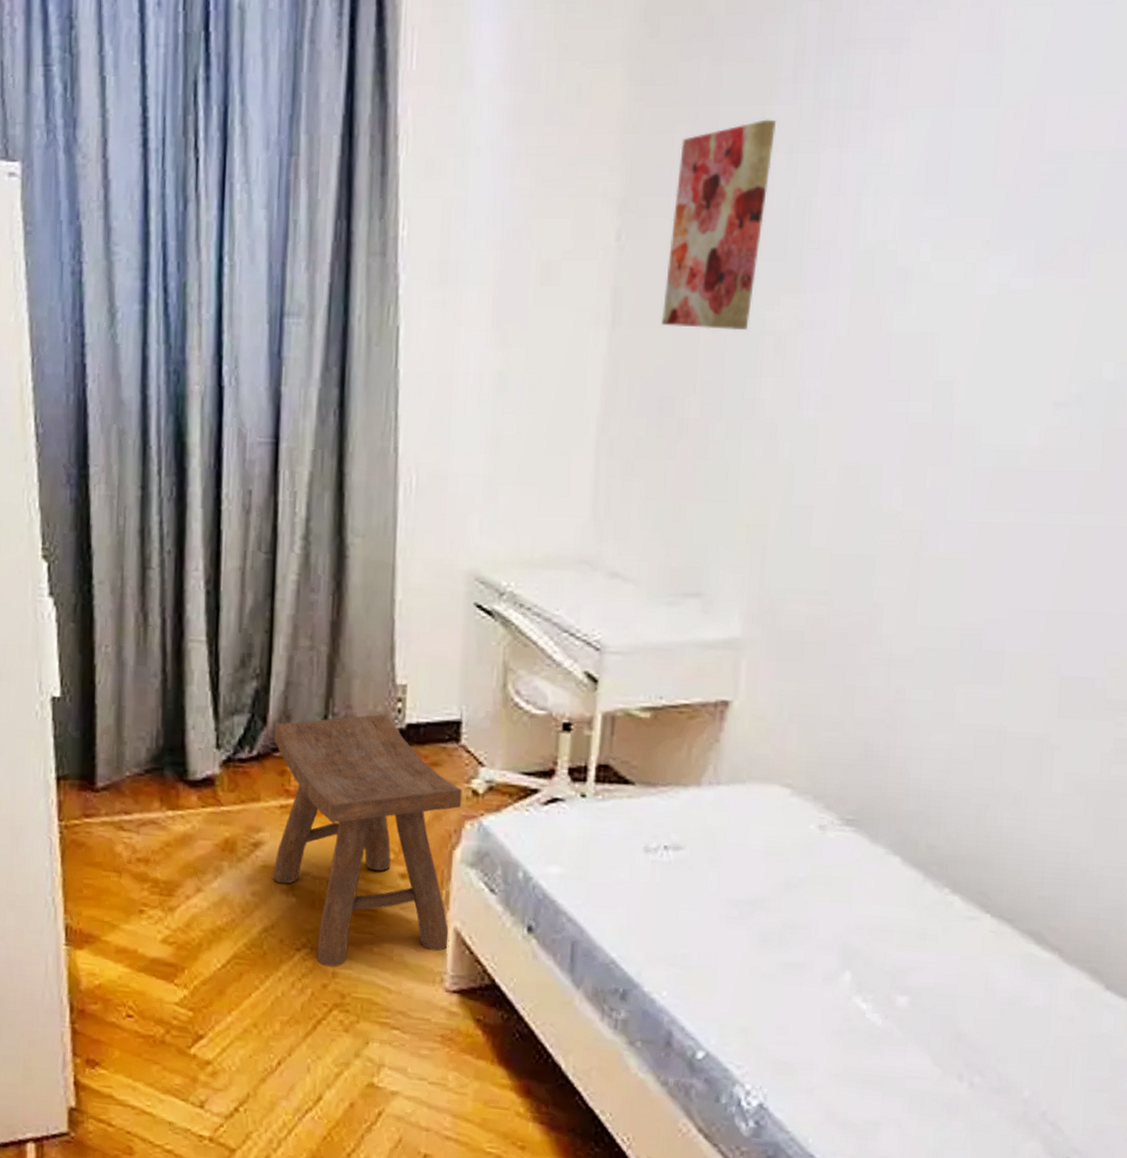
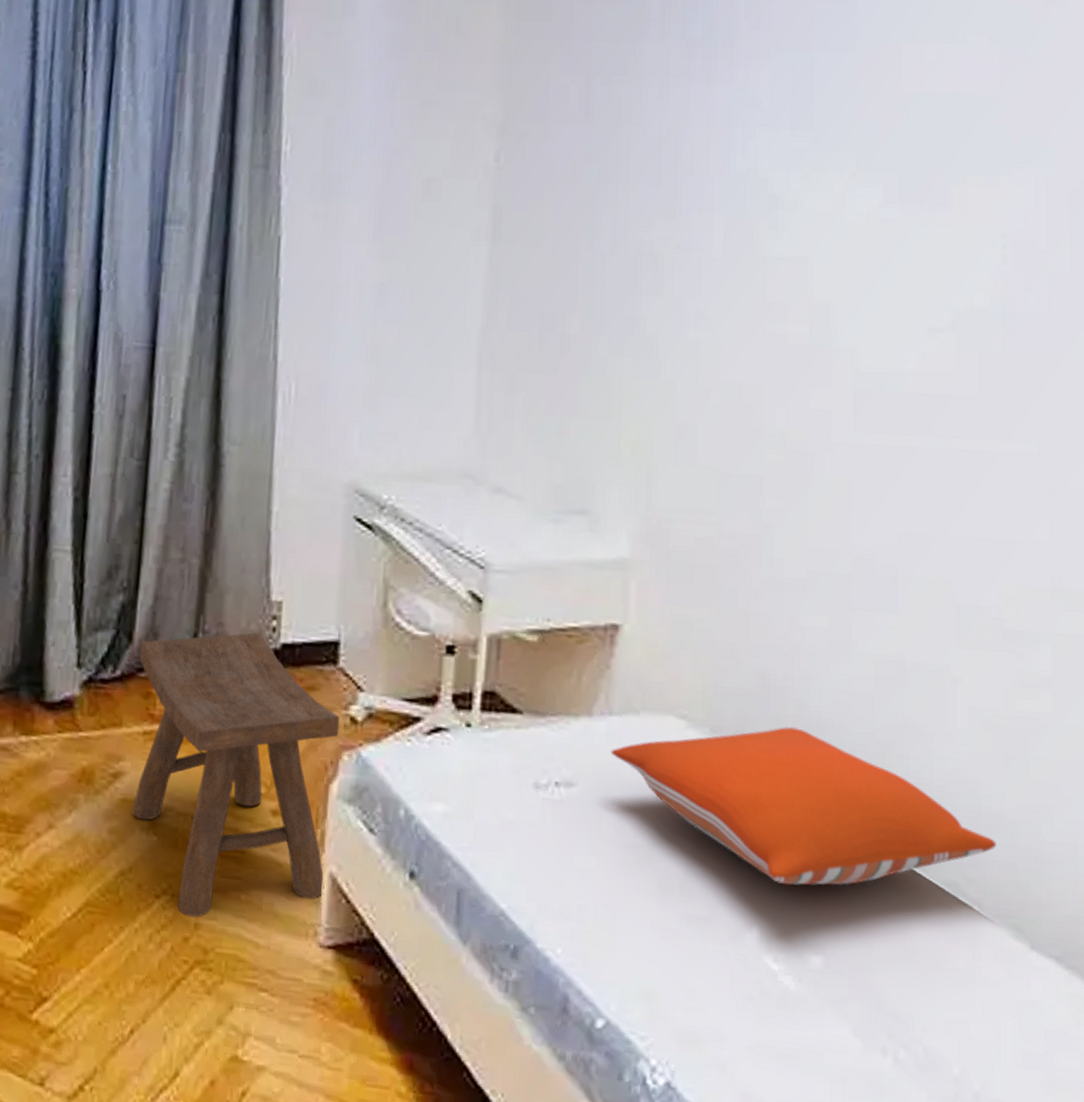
wall art: present [661,119,776,331] -> none [540,54,646,250]
pillow: none [717,792,1081,935] -> present [610,726,996,886]

